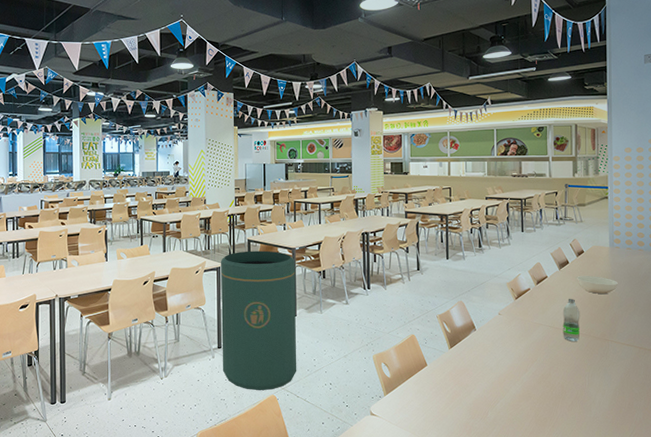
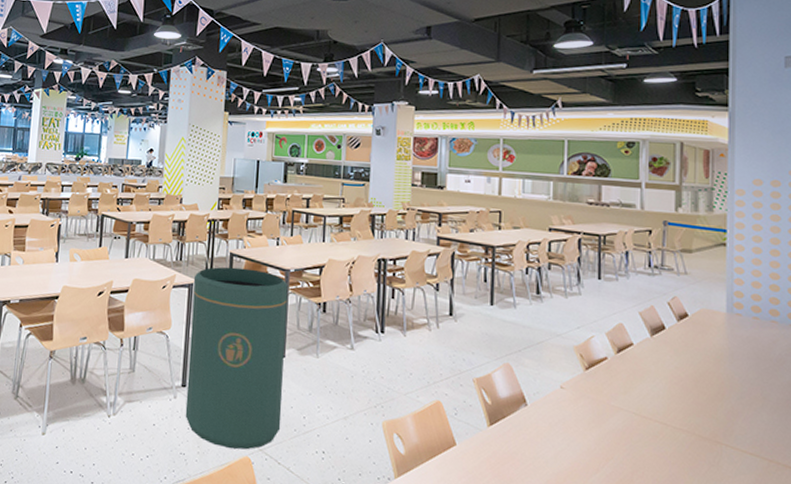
bottle: present [562,299,580,341] -> none [653,378,680,439]
bowl: present [577,276,618,295] -> none [676,348,738,379]

